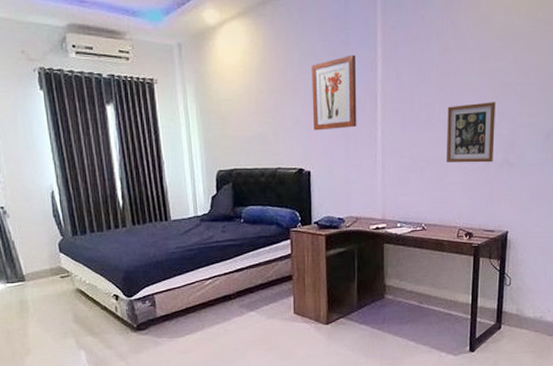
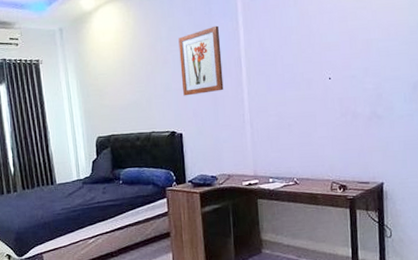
picture frame: present [447,102,496,163] -> none [310,58,361,118]

